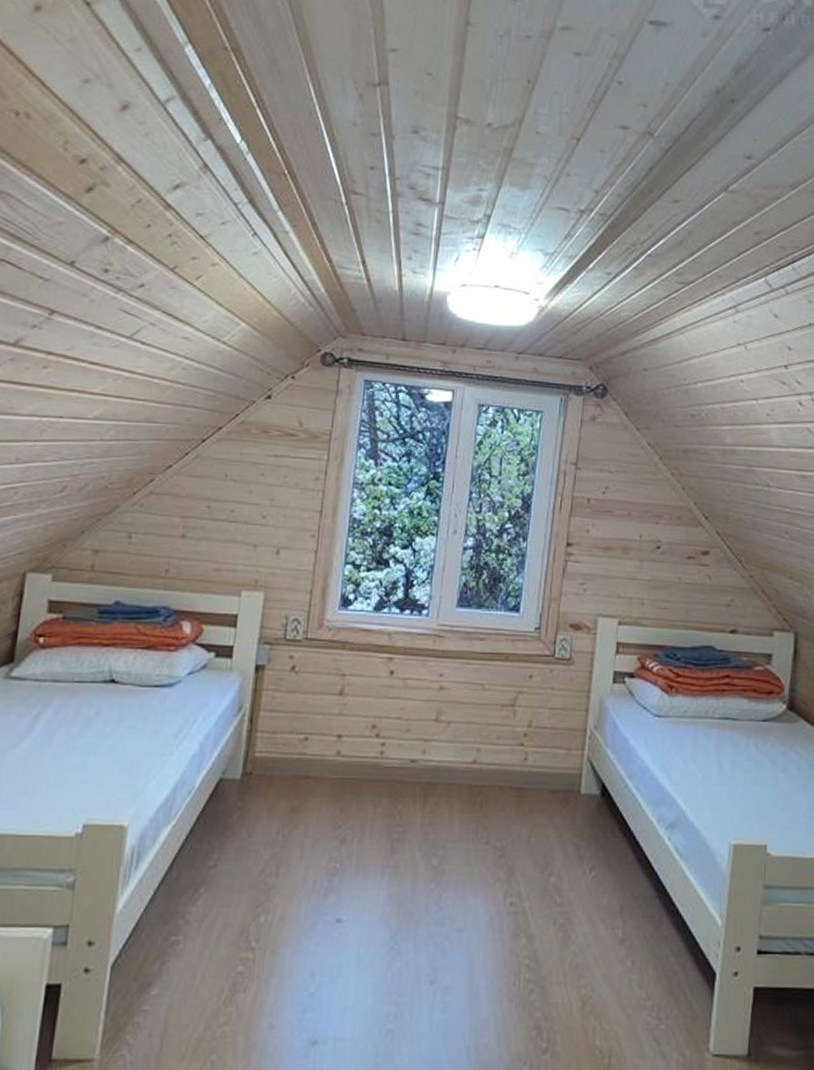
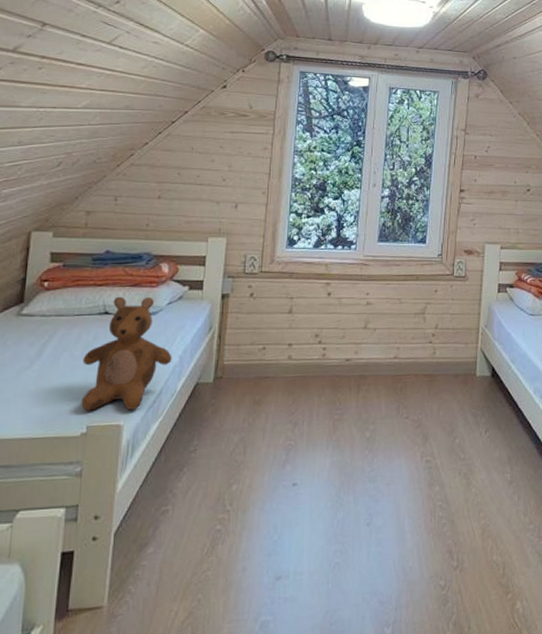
teddy bear: none [77,660,191,809] -> present [81,296,172,411]

